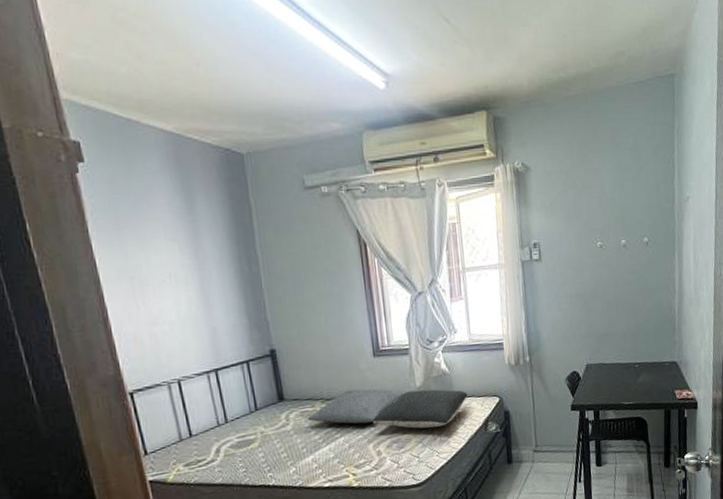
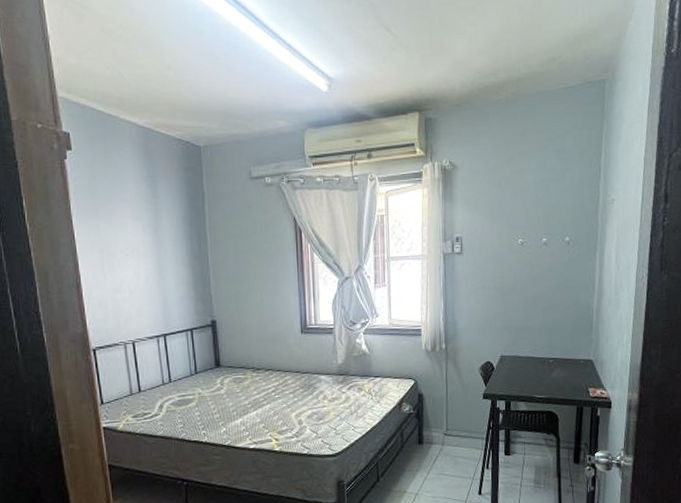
pillow: present [307,389,405,424] -> none [239,361,327,394]
pillow: present [372,389,468,429] -> none [296,367,385,404]

